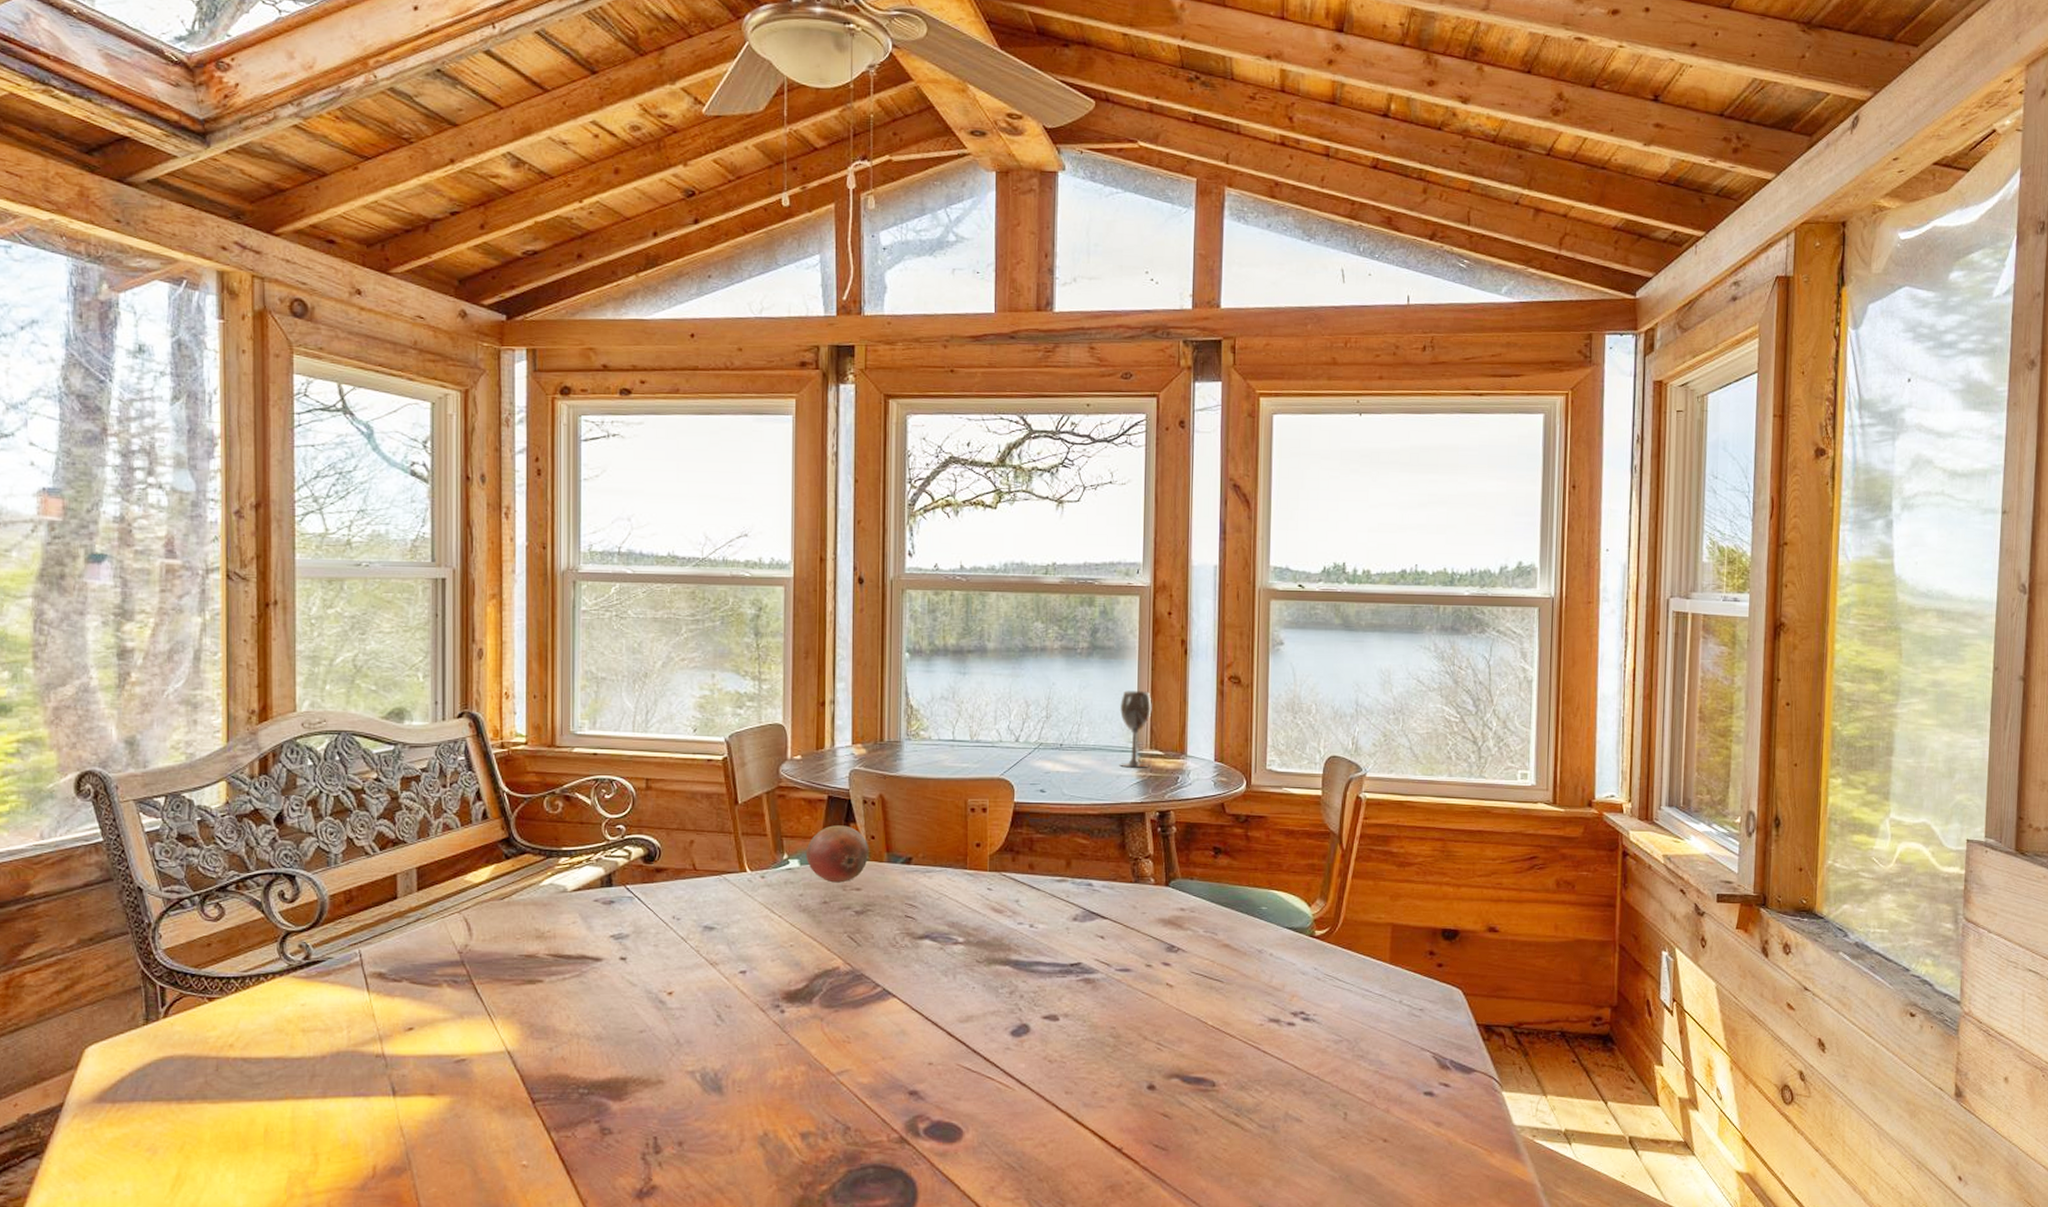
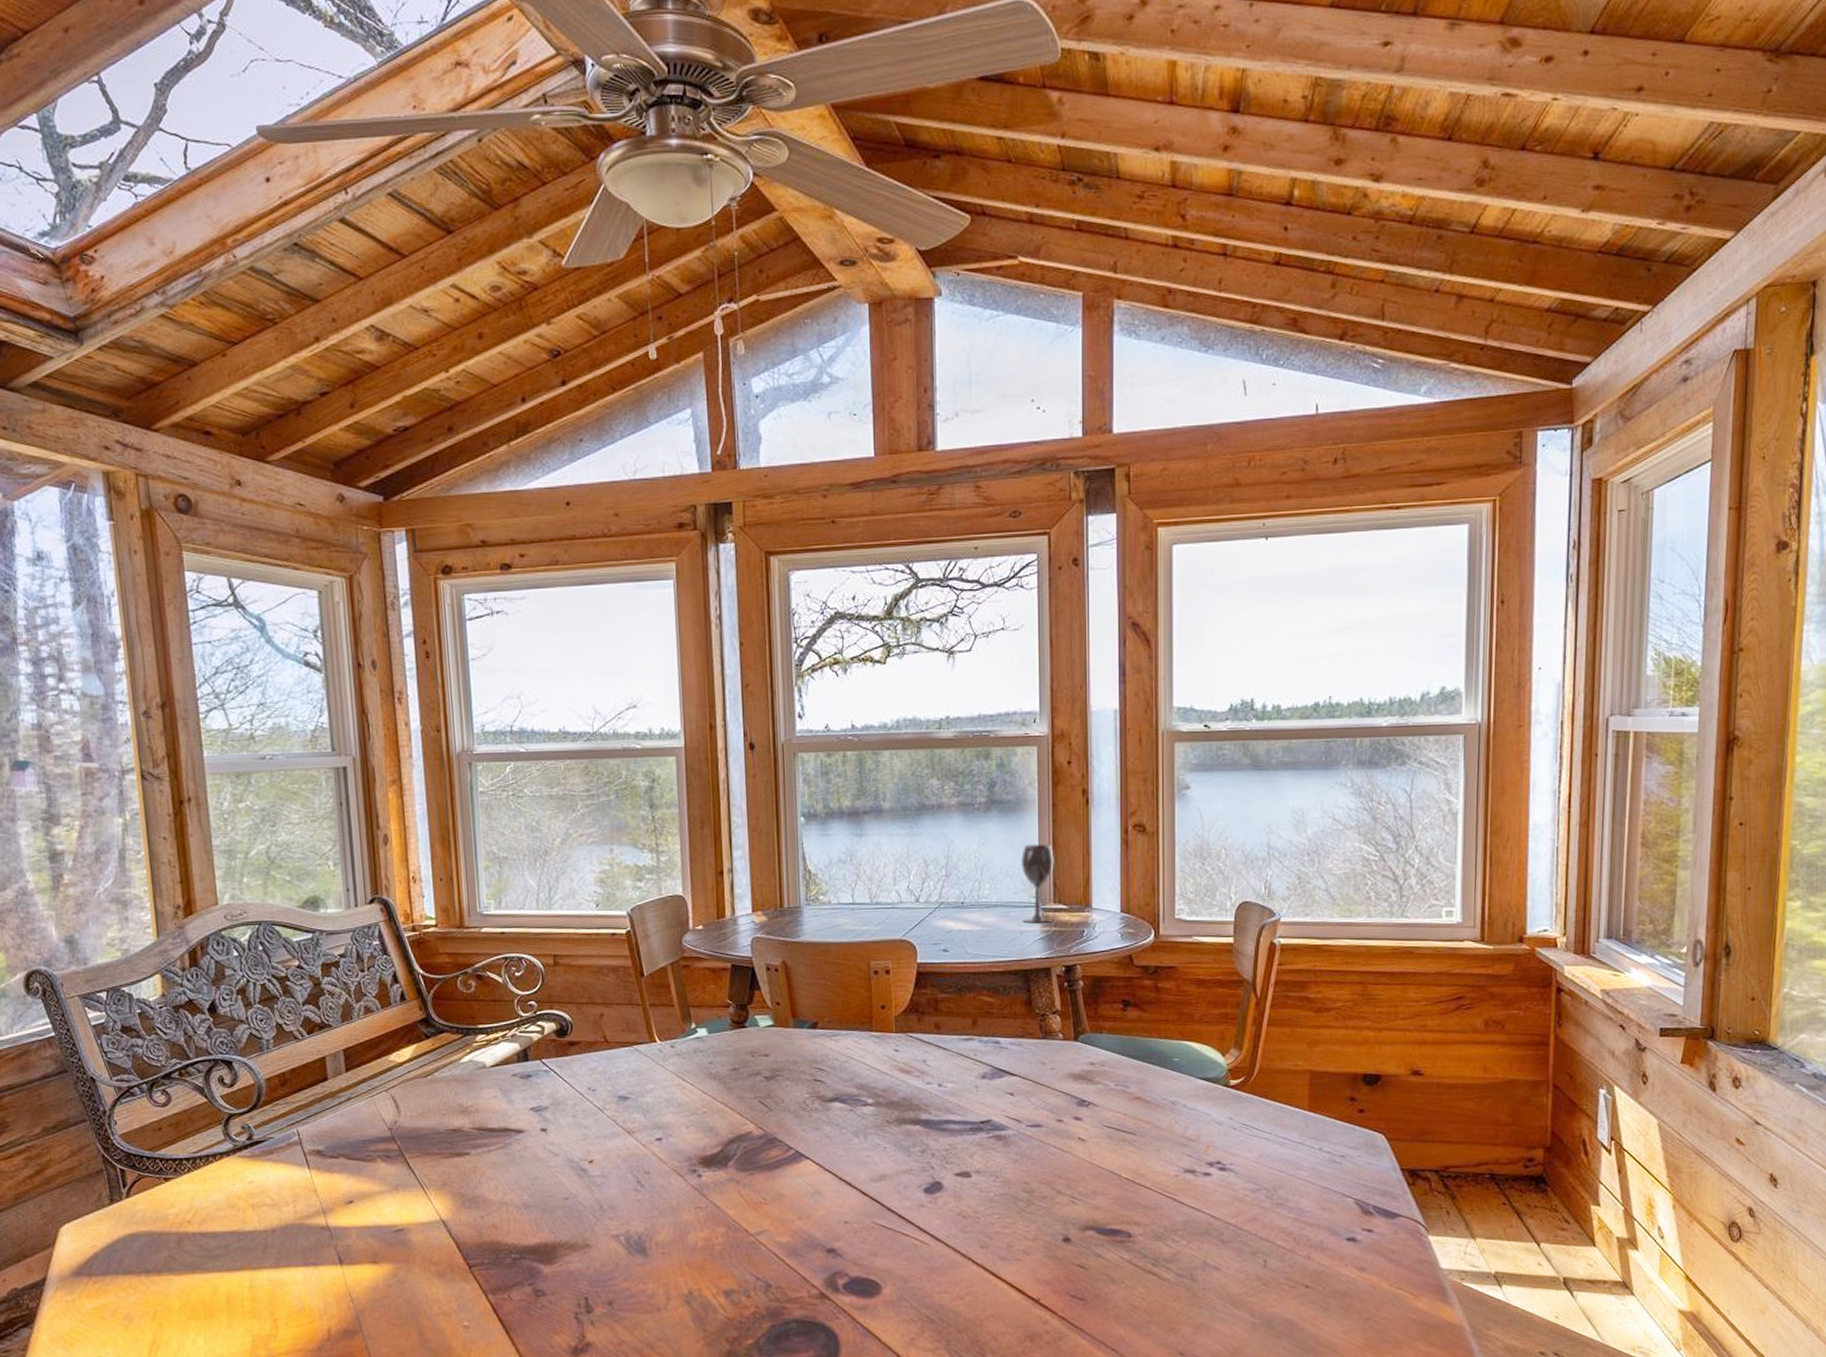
fruit: present [806,825,869,883] -> none [713,993,775,1050]

